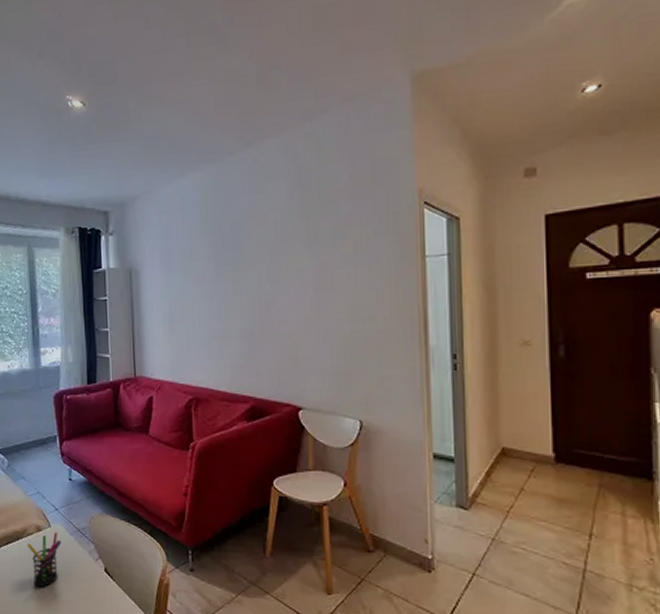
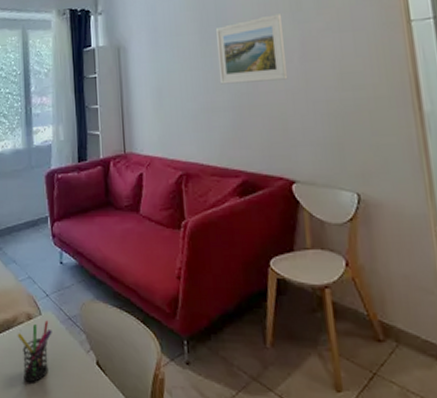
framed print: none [230,243,302,312] -> present [215,14,288,85]

